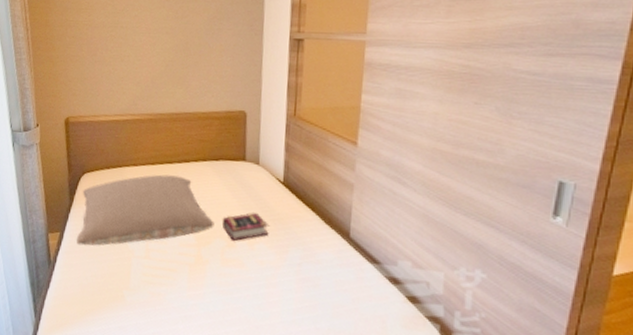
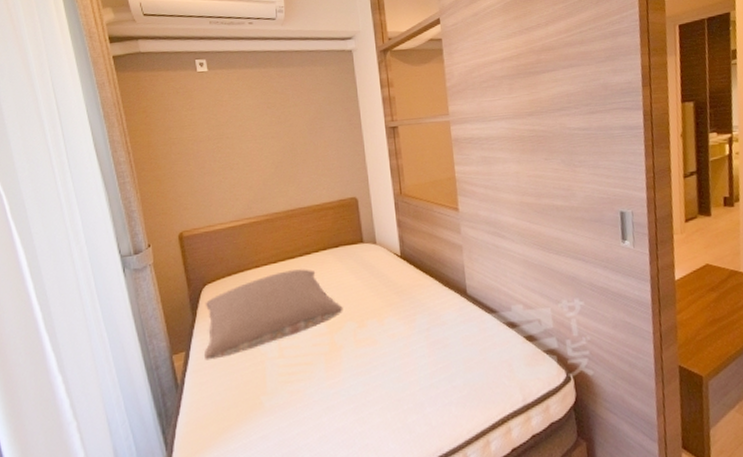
book: present [222,212,269,241] -> none [349,289,395,320]

